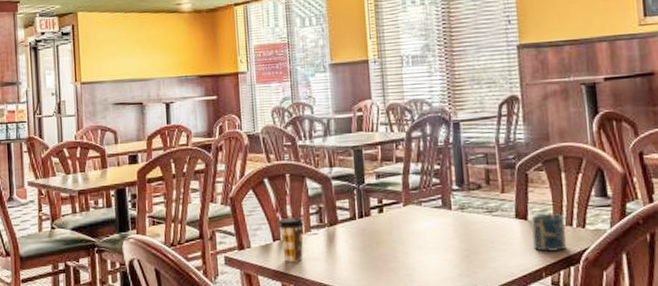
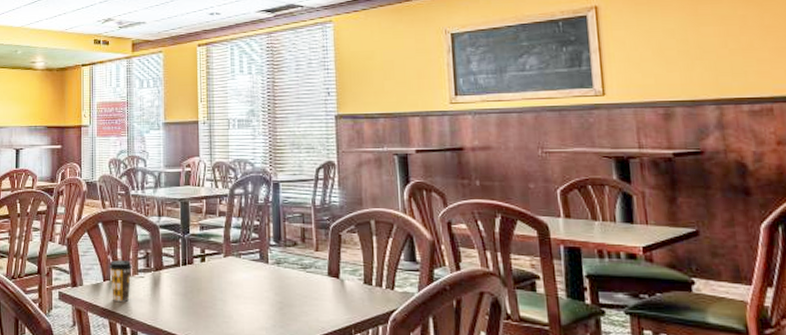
cup: present [530,214,566,253] -> none [342,274,375,311]

